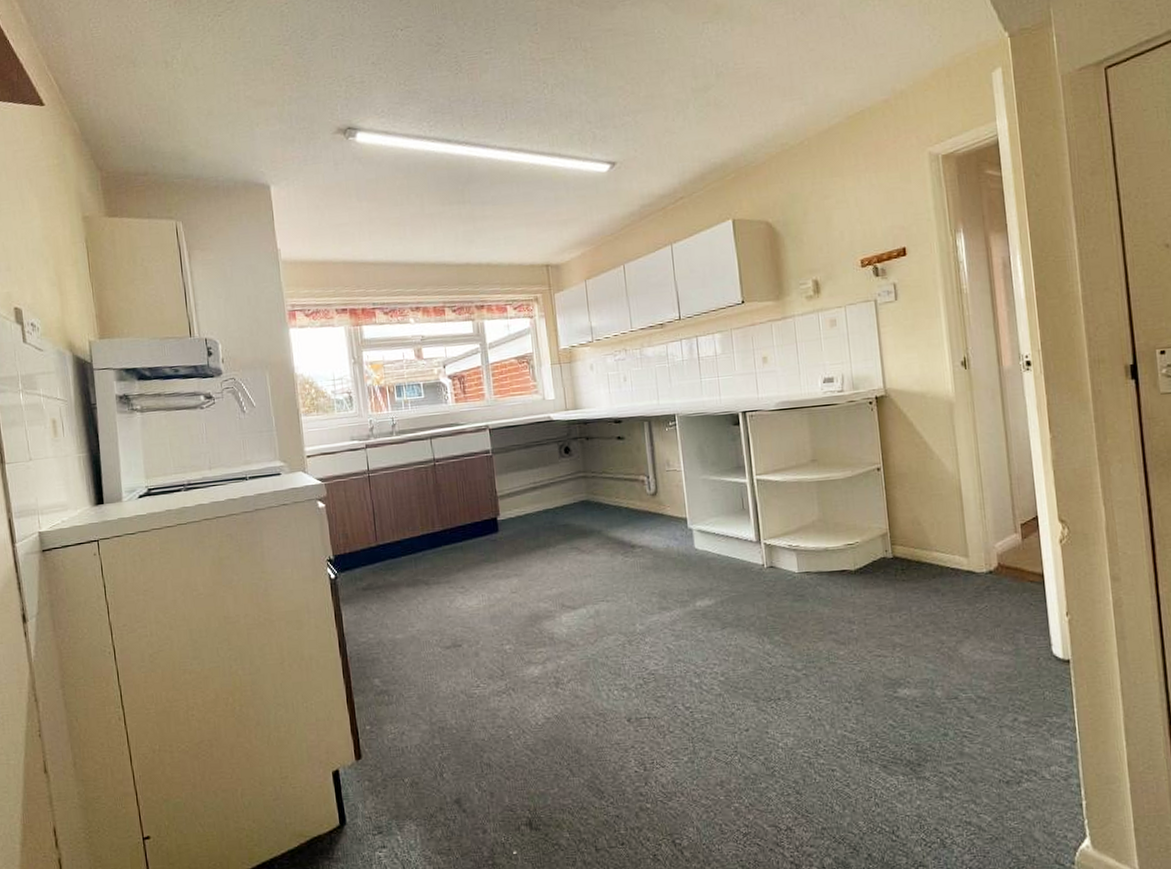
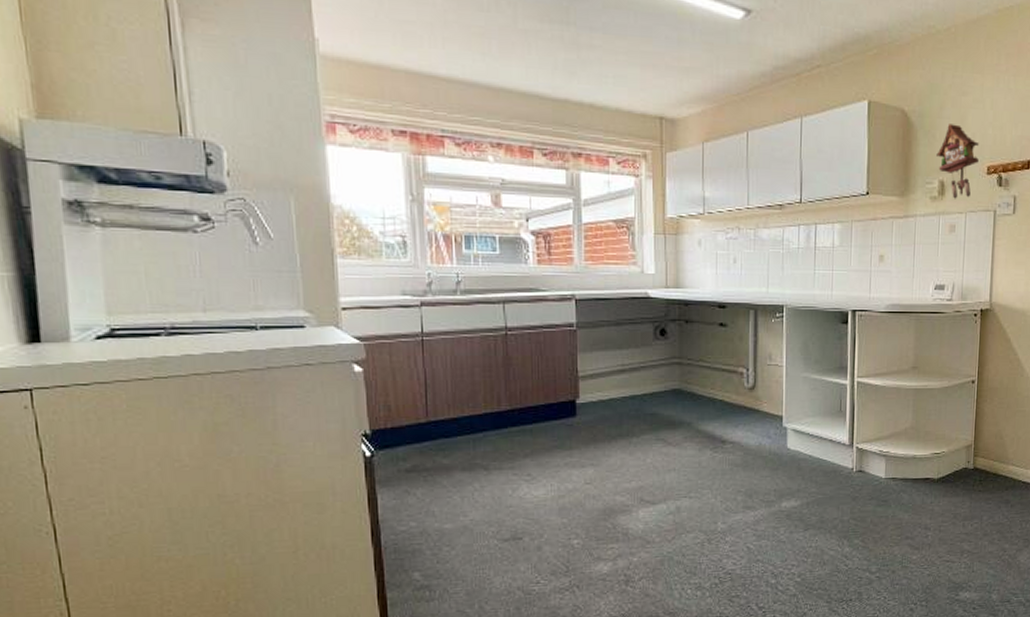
cuckoo clock: none [806,226,851,295] -> present [936,124,979,199]

